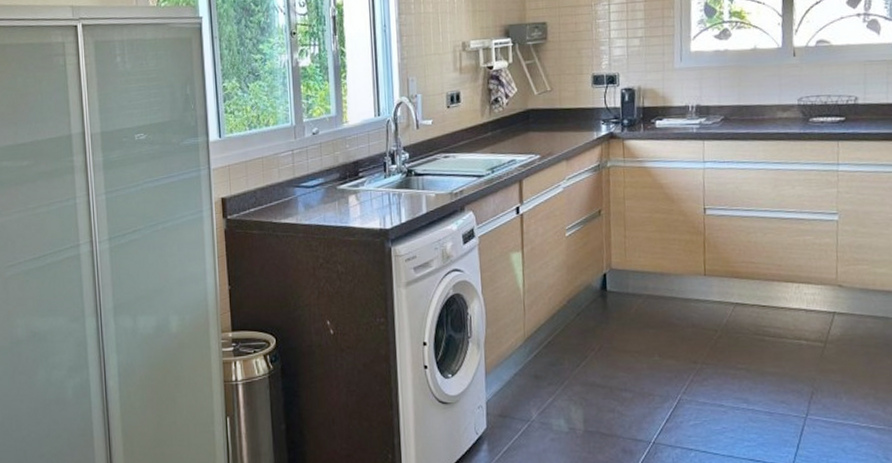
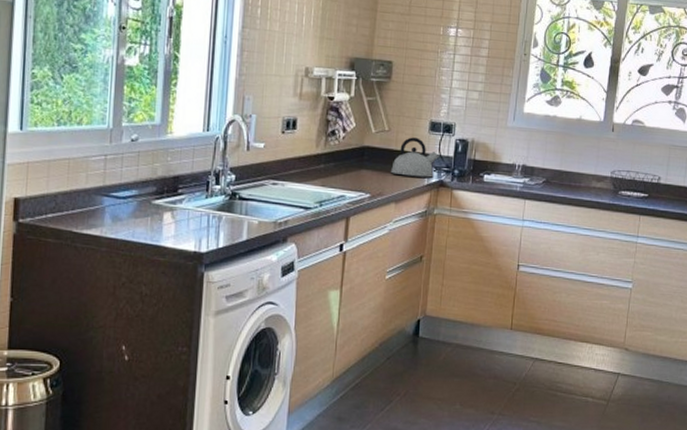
kettle: none [557,93,605,133] -> present [390,137,439,178]

